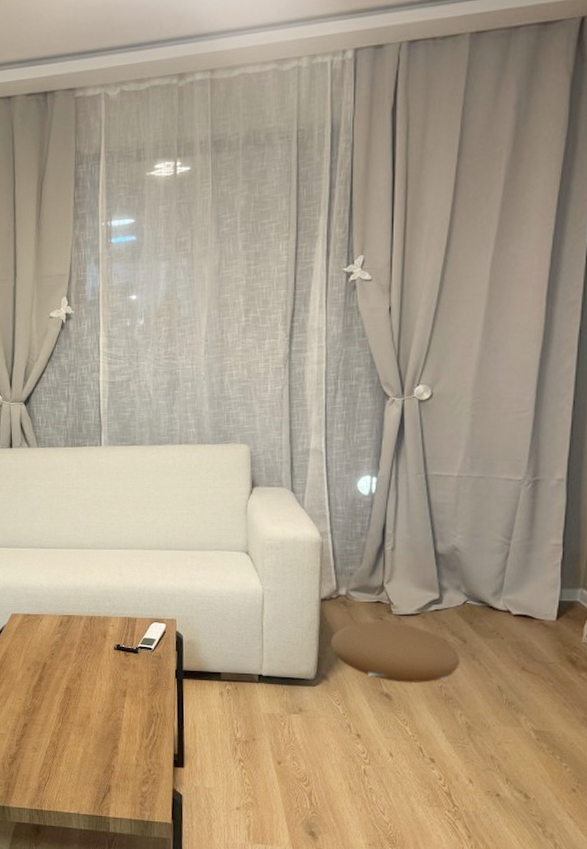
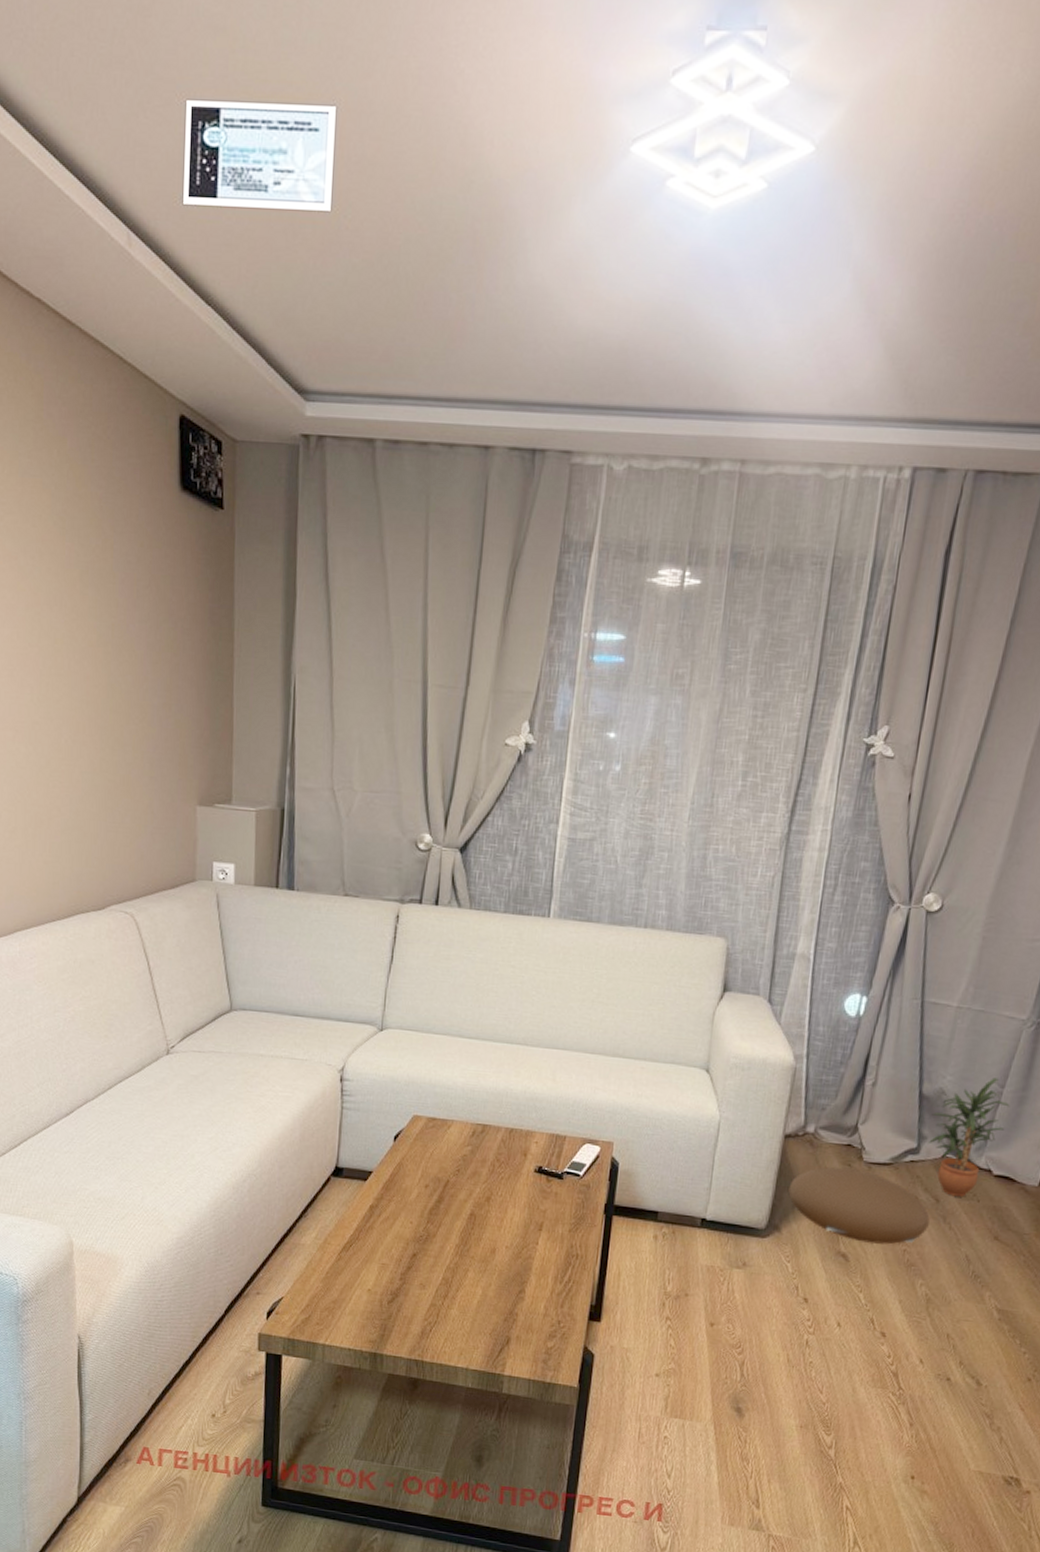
potted plant: none [448,532,519,636] -> present [929,1077,1010,1197]

